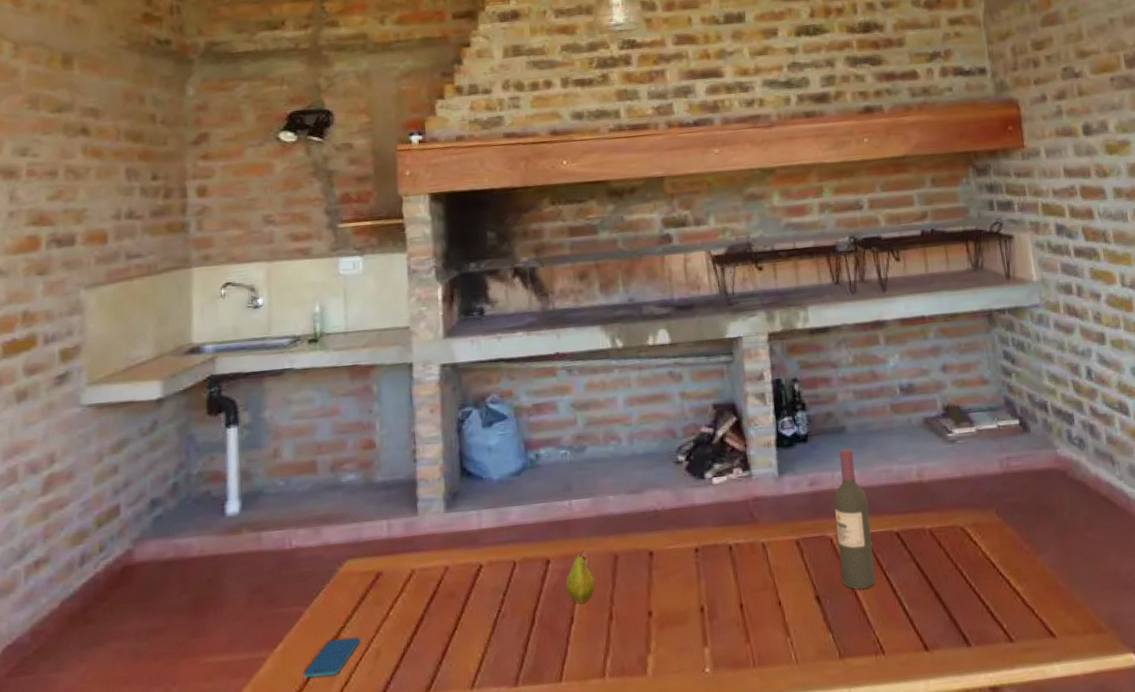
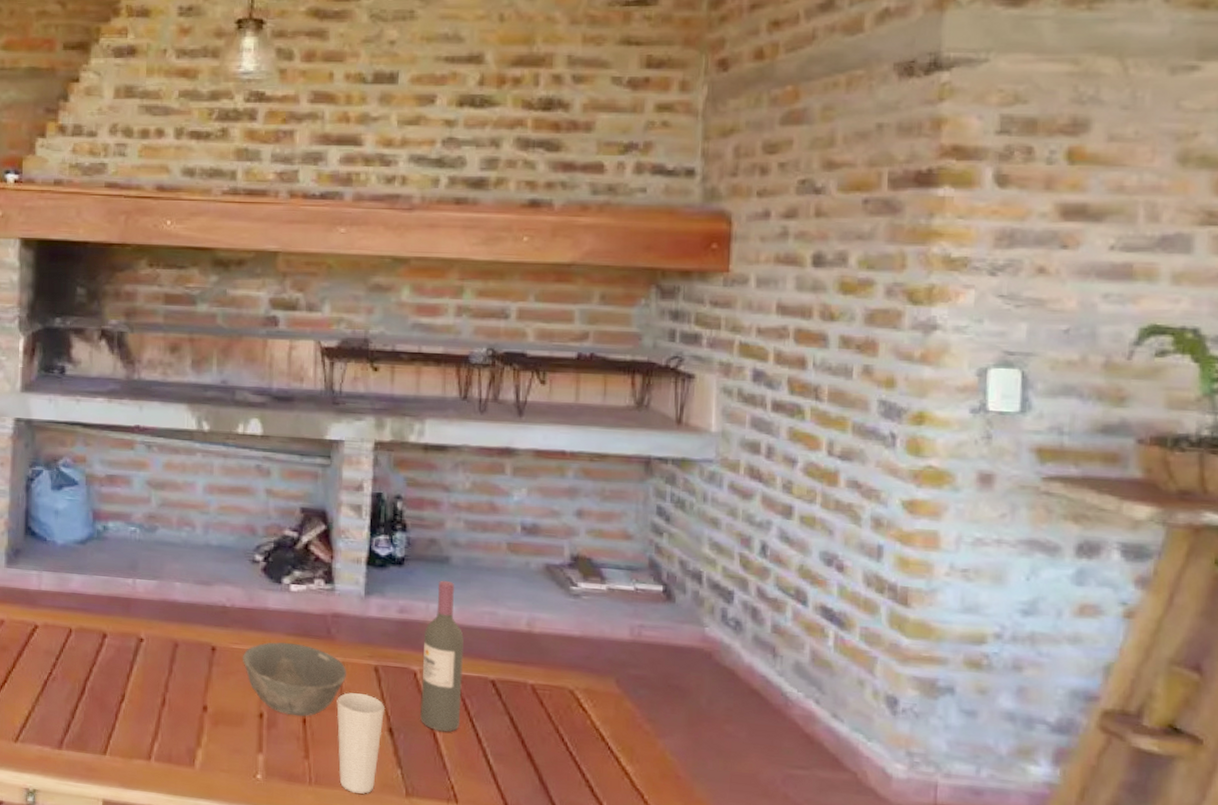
fruit: present [565,550,595,604] -> none [120,631,151,684]
bowl: none [678,533,773,603] -> present [242,642,346,717]
cup: none [767,567,811,666] -> present [336,692,386,794]

